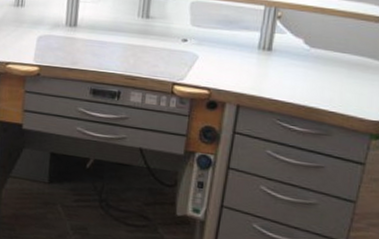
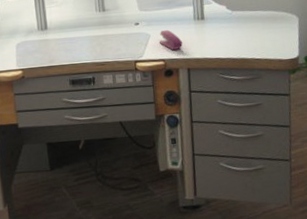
stapler: none [207,53,237,80] -> present [159,29,183,50]

